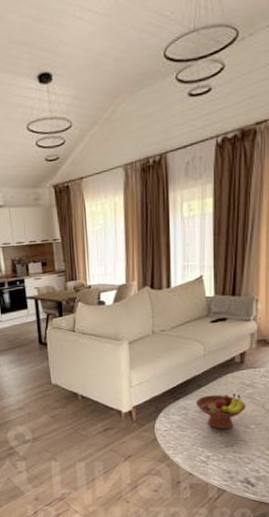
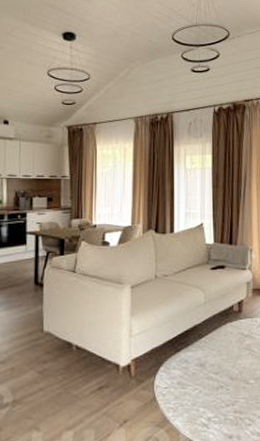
fruit bowl: present [195,393,246,429] -> none [196,344,245,385]

